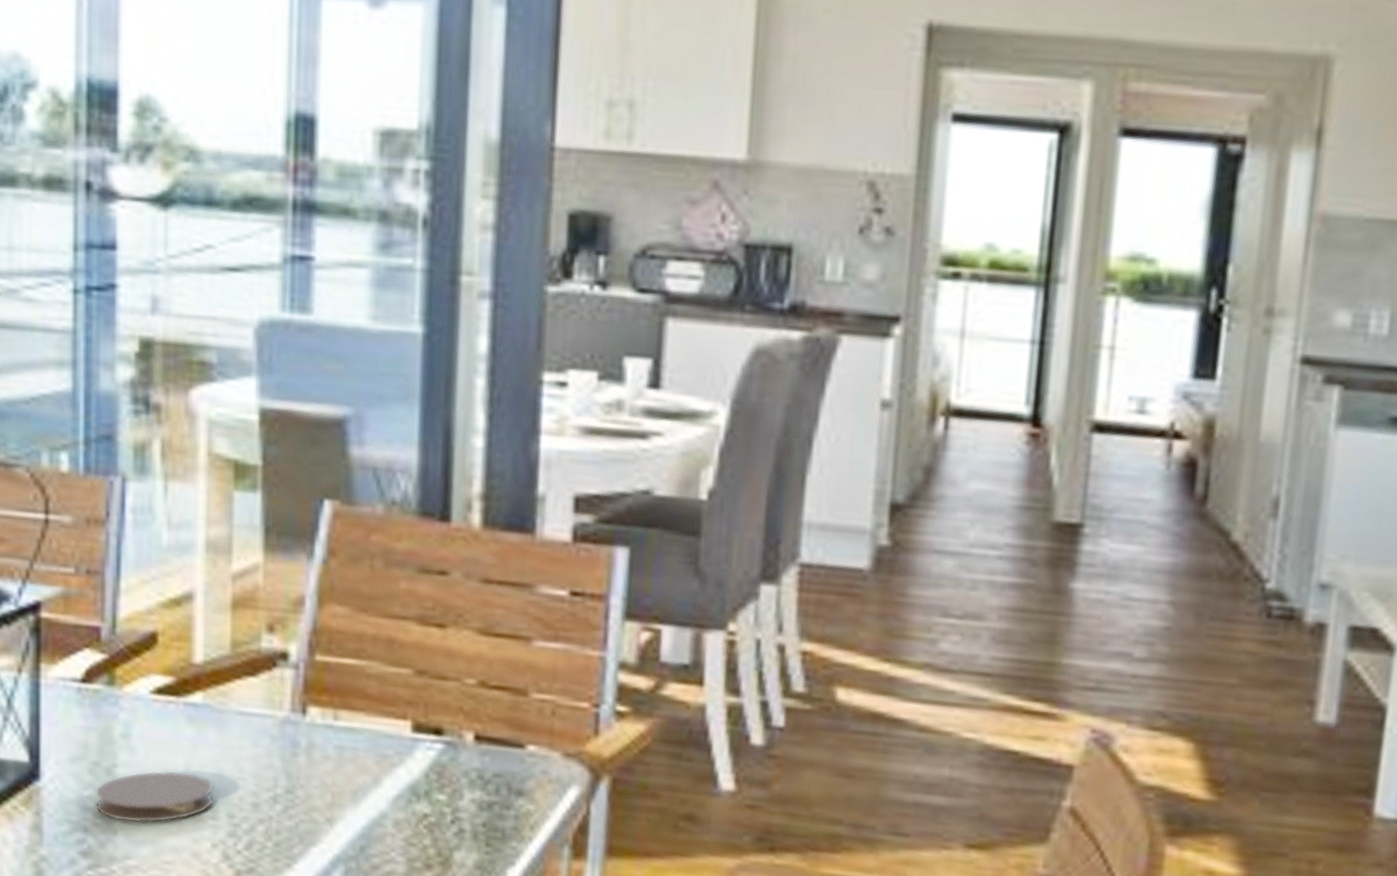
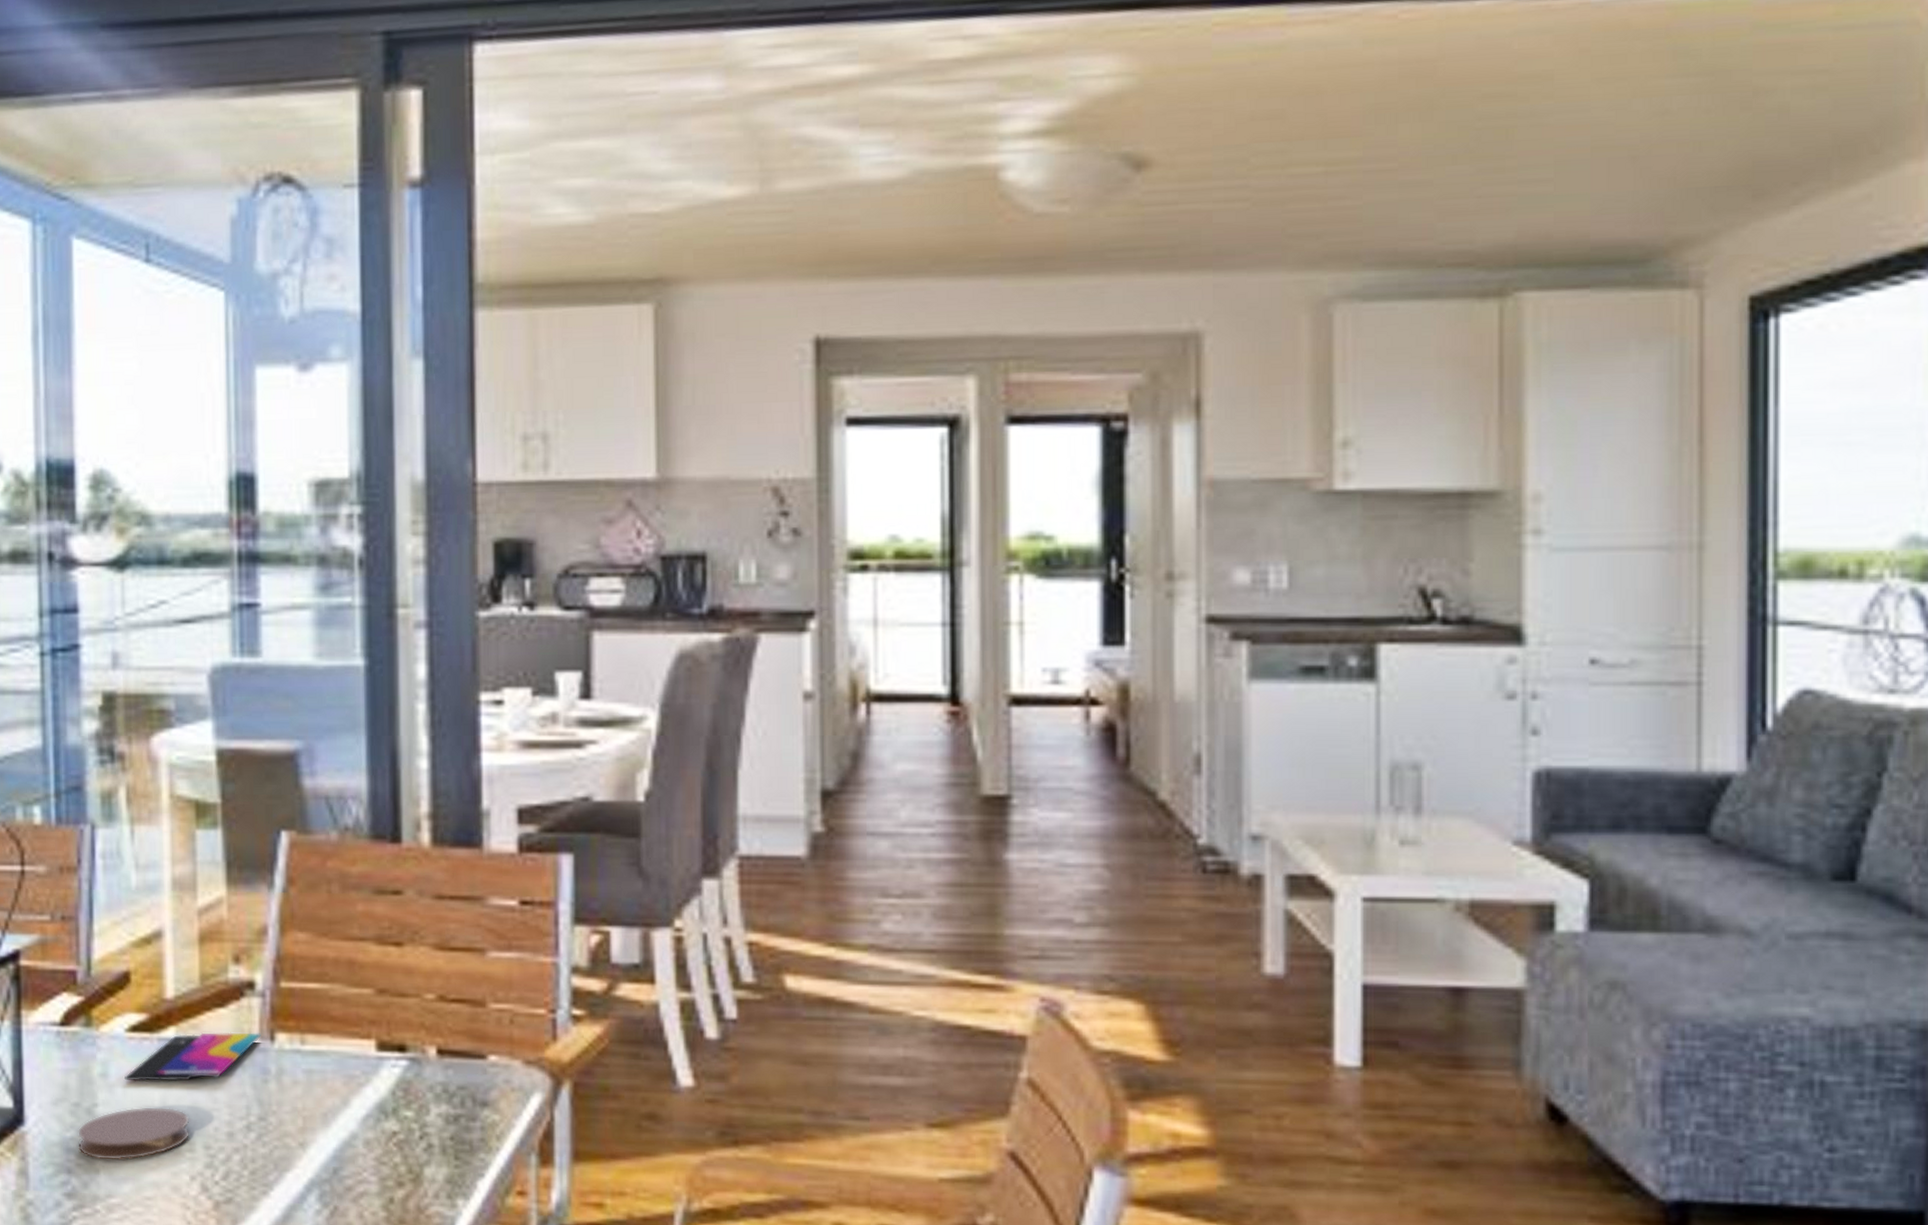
smartphone: none [147,700,293,748] -> present [124,1032,261,1082]

